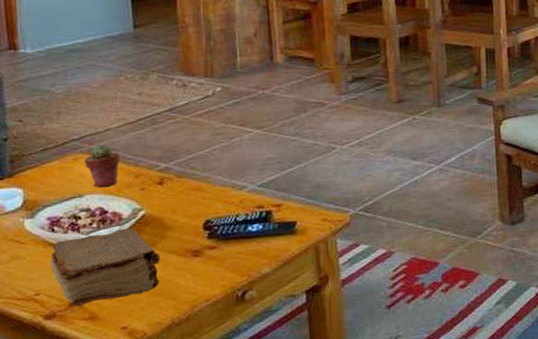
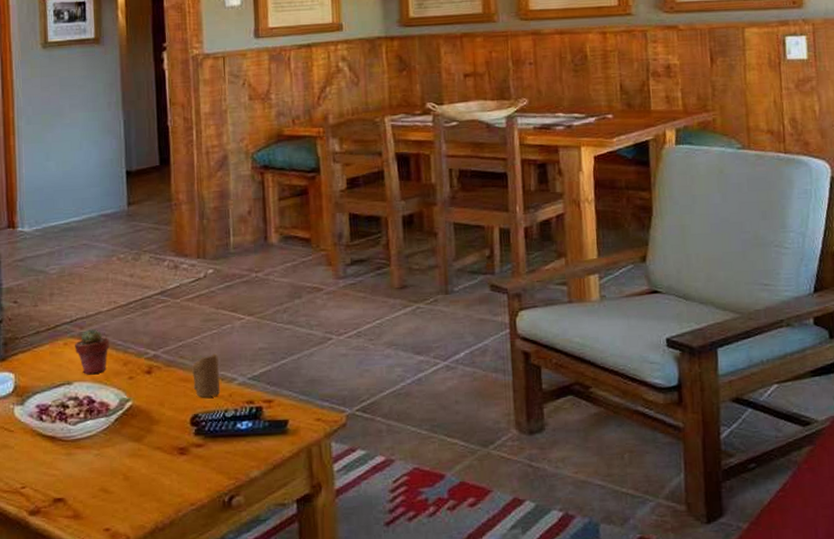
book: present [50,228,161,307] -> none [37,420,147,503]
candle: none [203,164,232,205] -> present [192,353,221,398]

